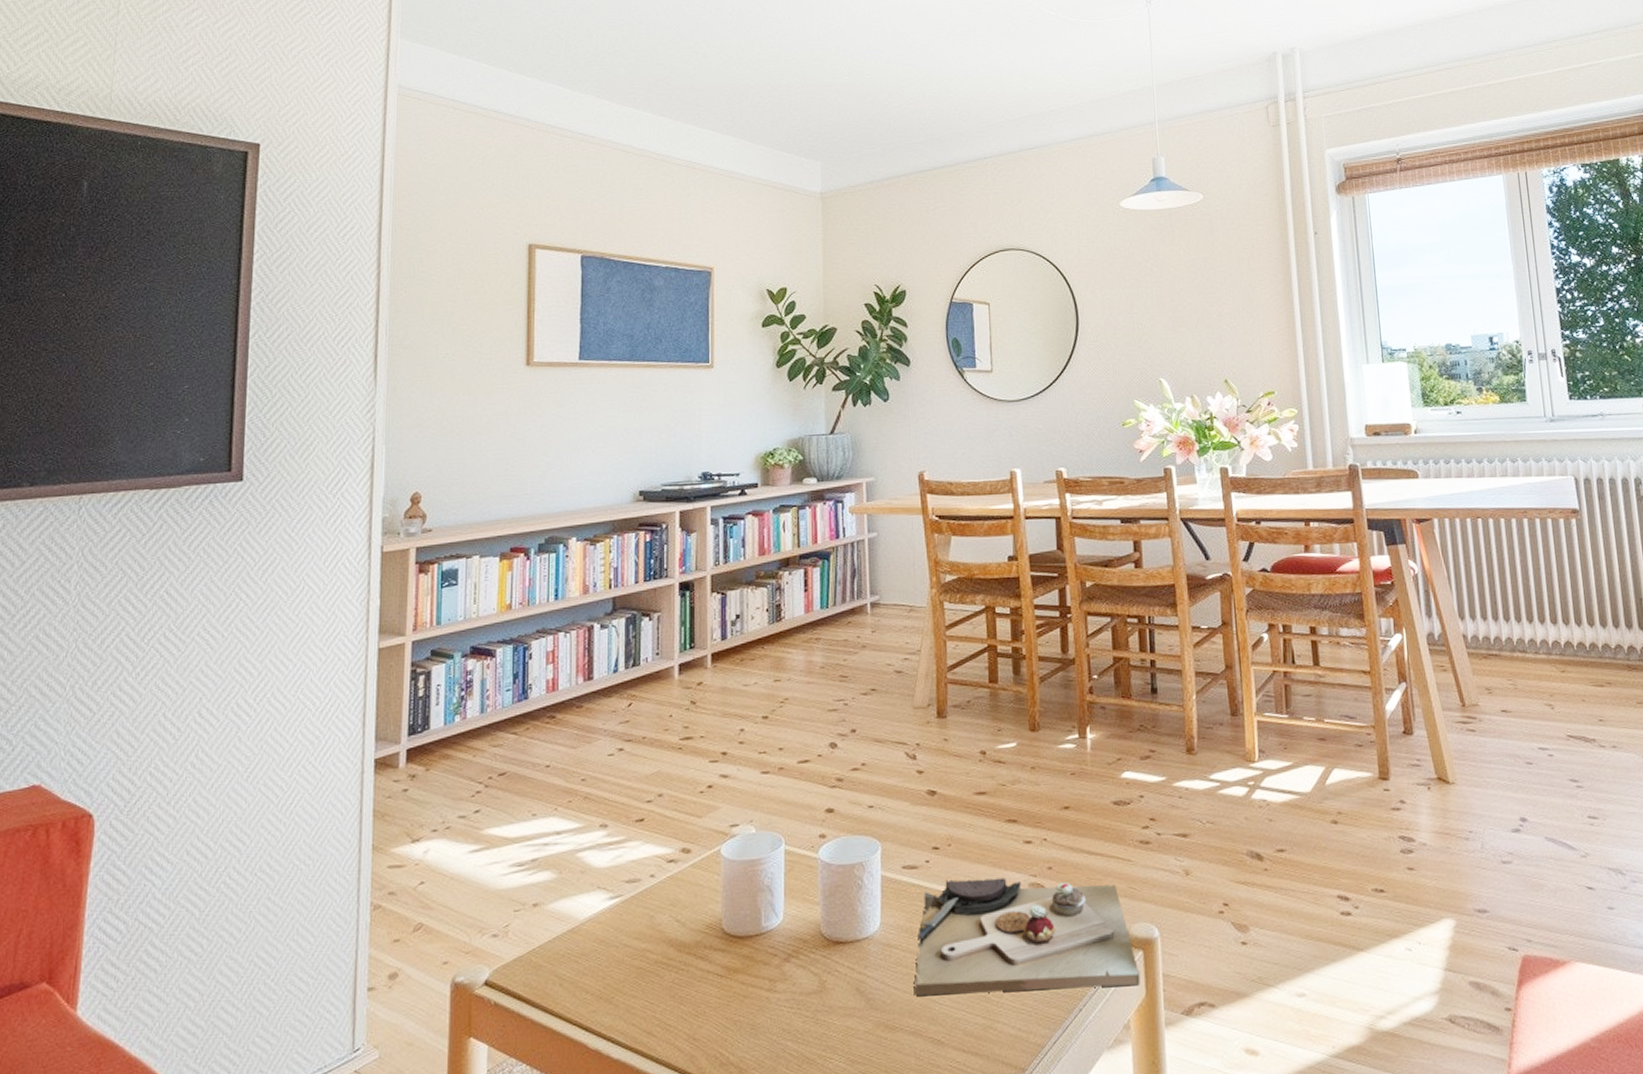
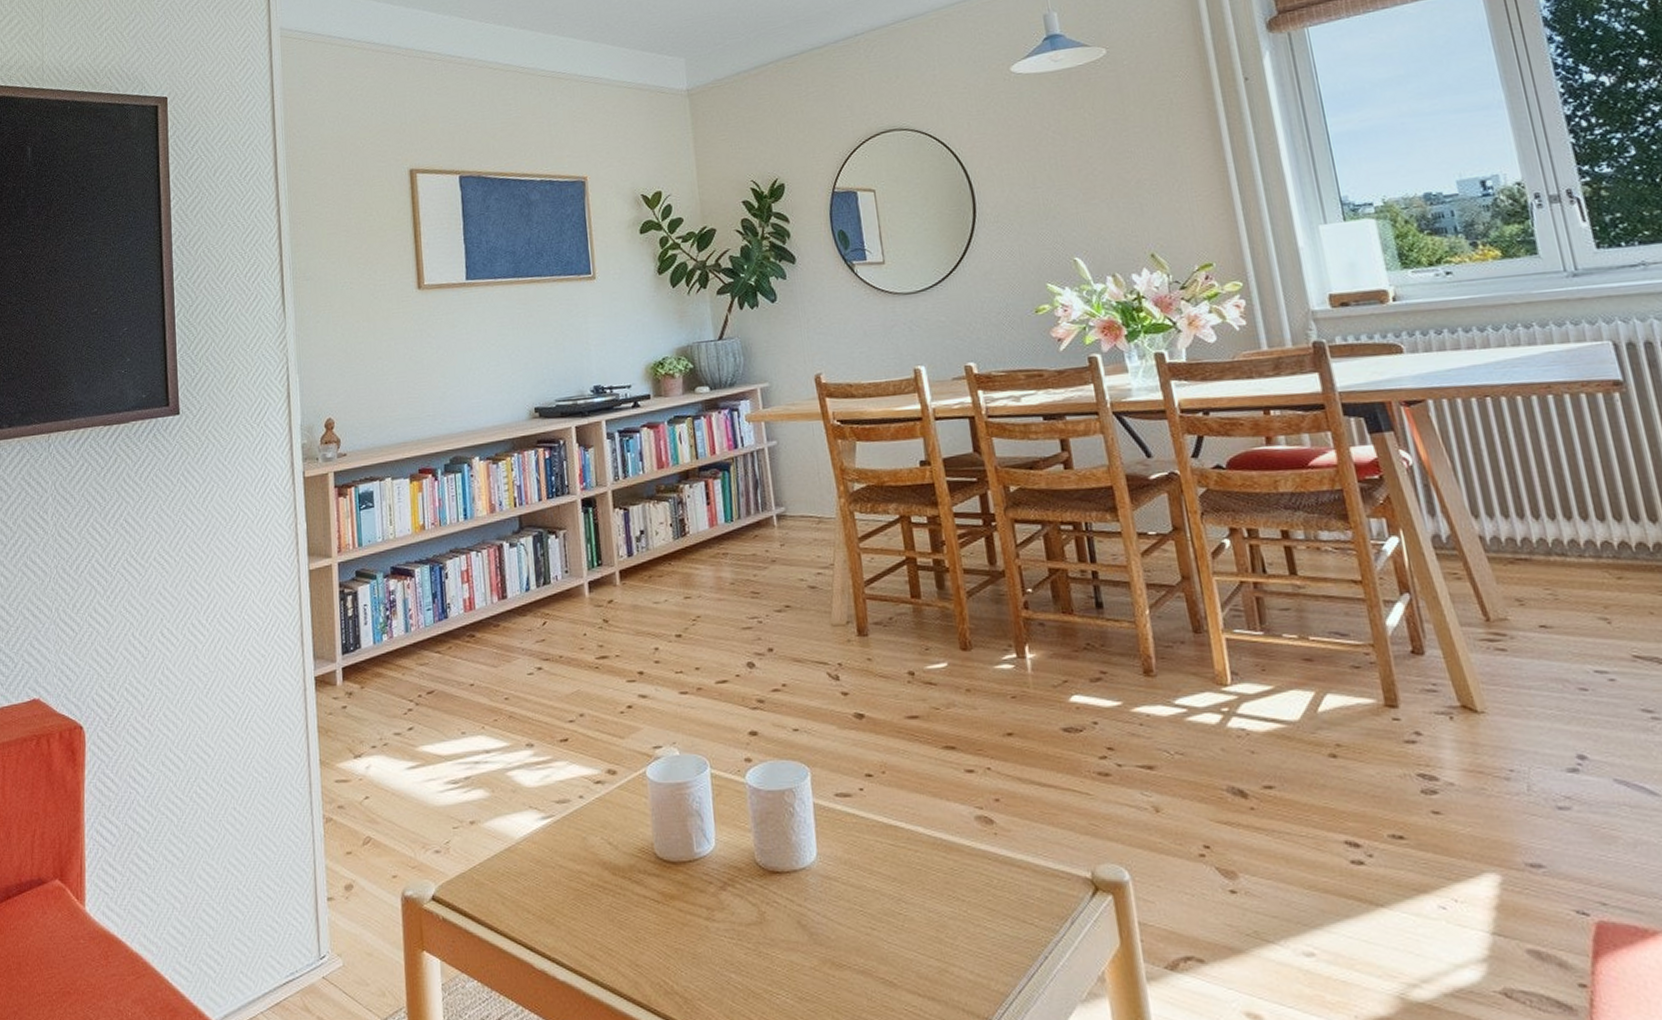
decorative tray: present [915,878,1141,995] -> none [859,809,1113,934]

